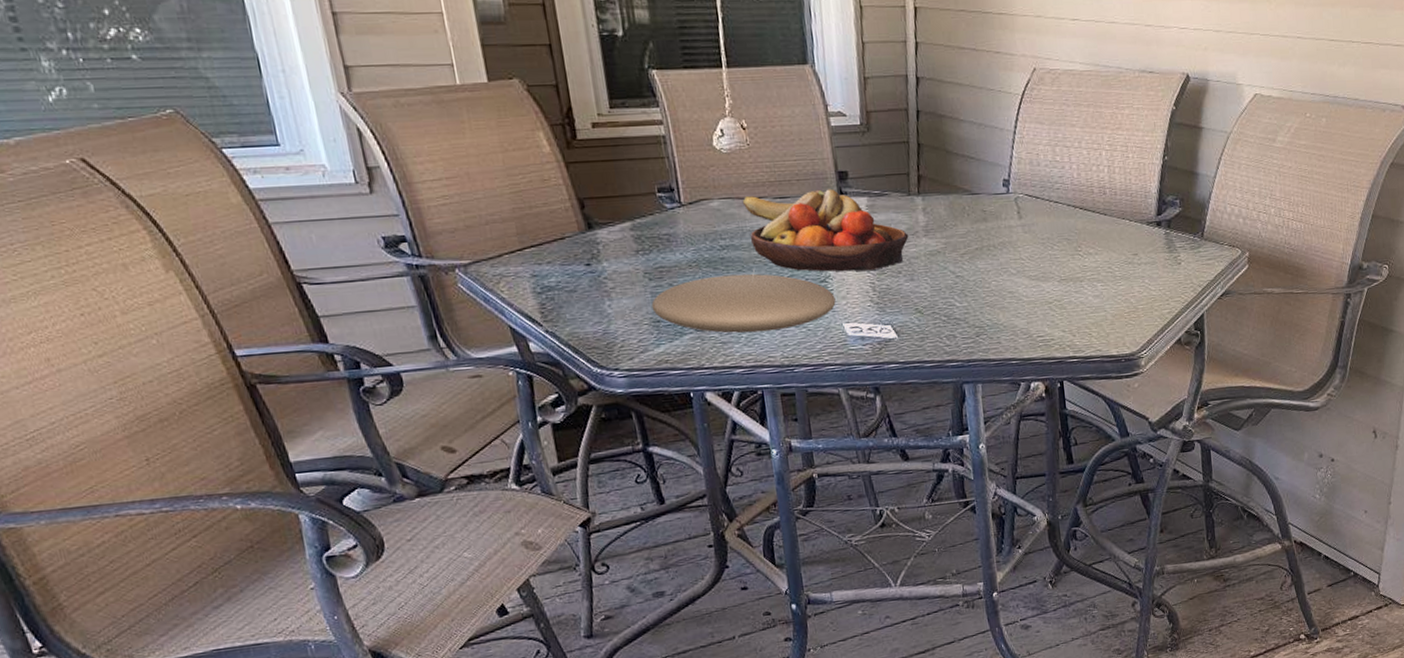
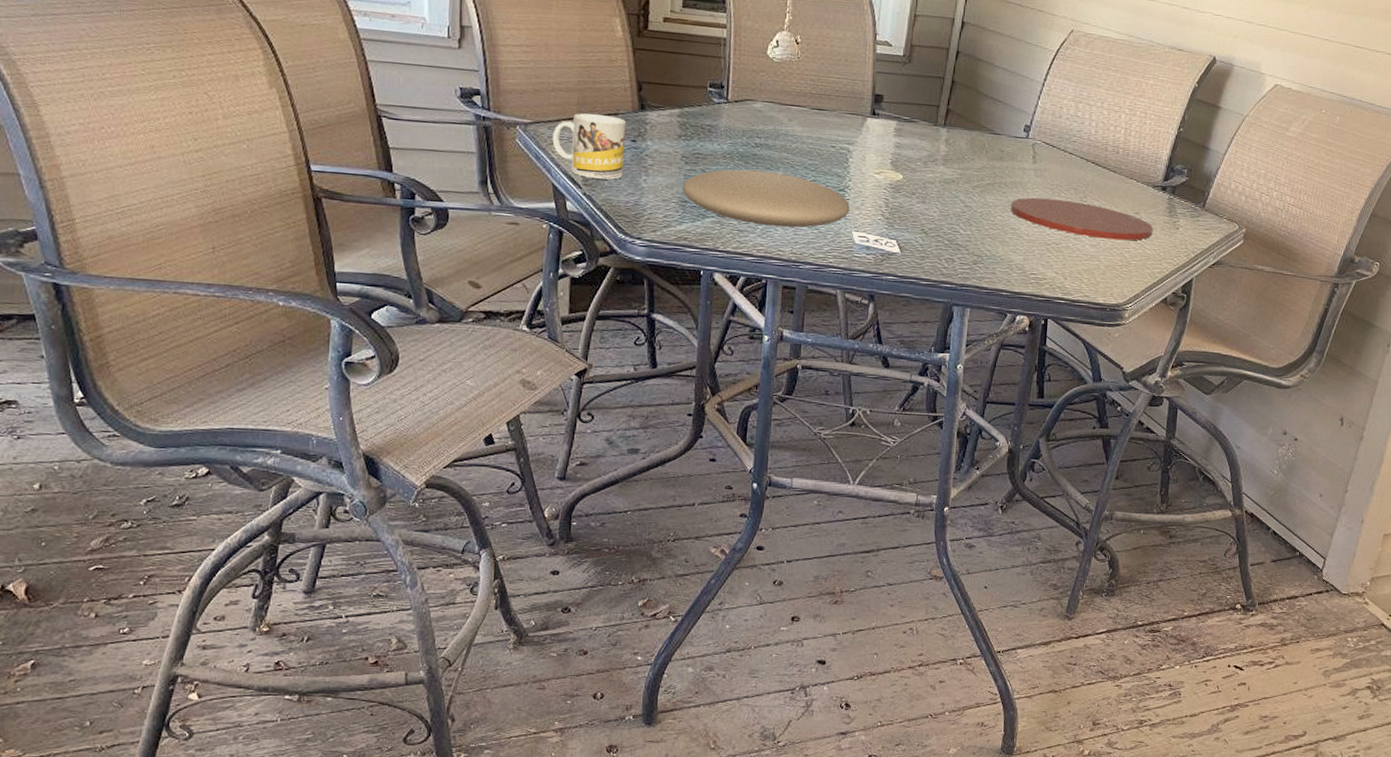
mug: none [497,241,584,313] -> present [552,113,626,180]
fruit bowl: present [742,189,909,272] -> none [782,103,928,188]
plate: none [1004,252,1155,288] -> present [1011,197,1153,241]

